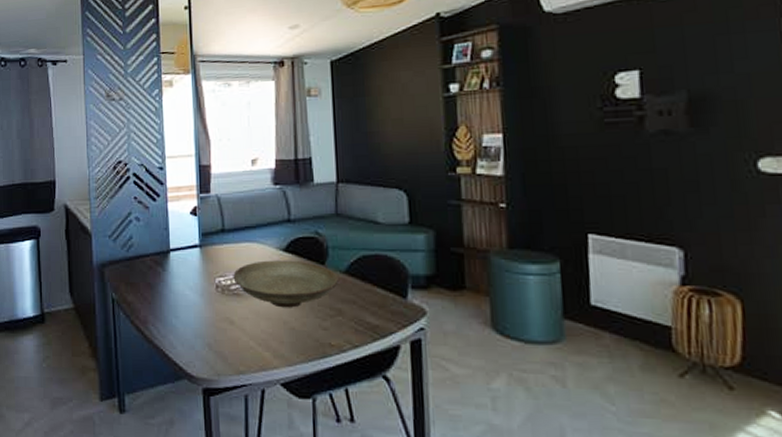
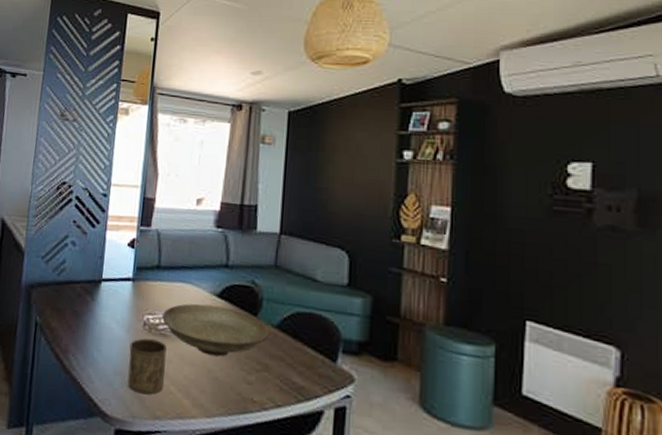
cup: none [205,300,243,353] -> present [127,338,167,395]

